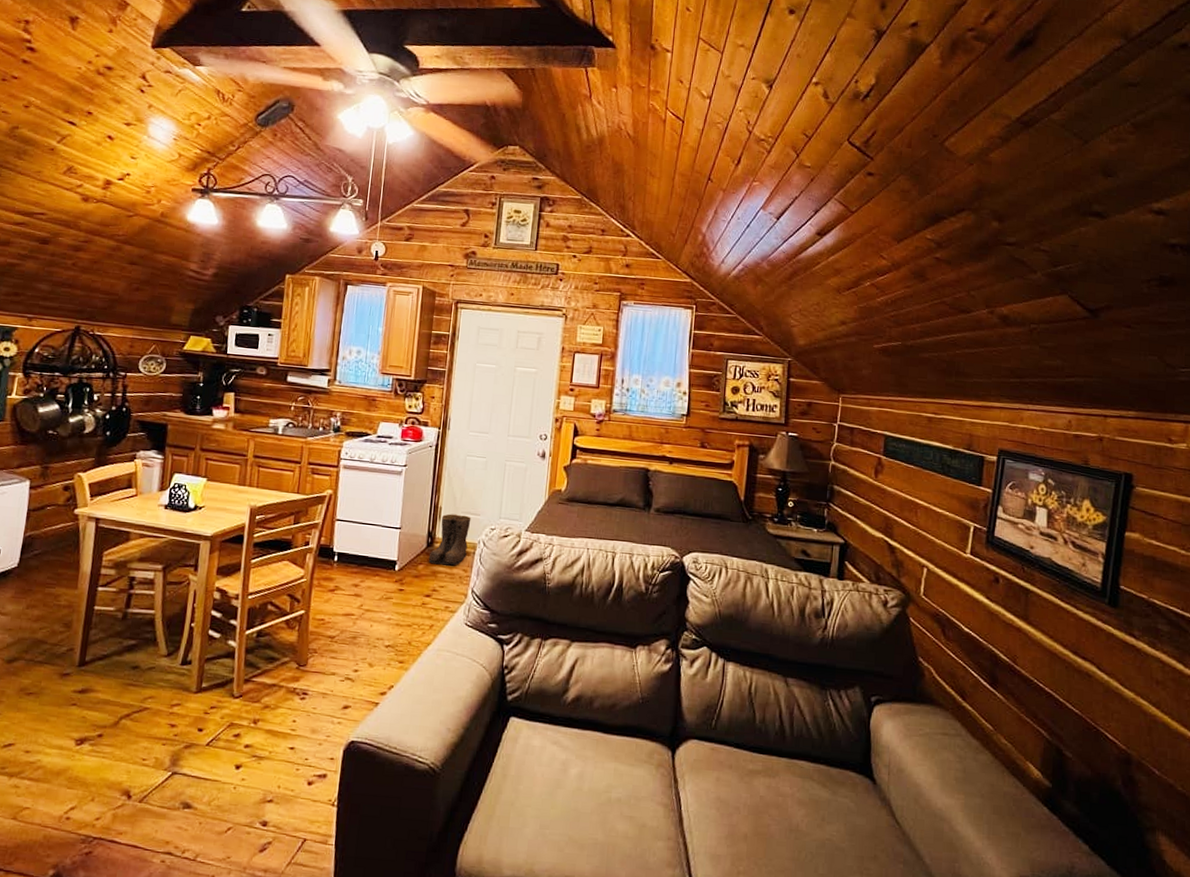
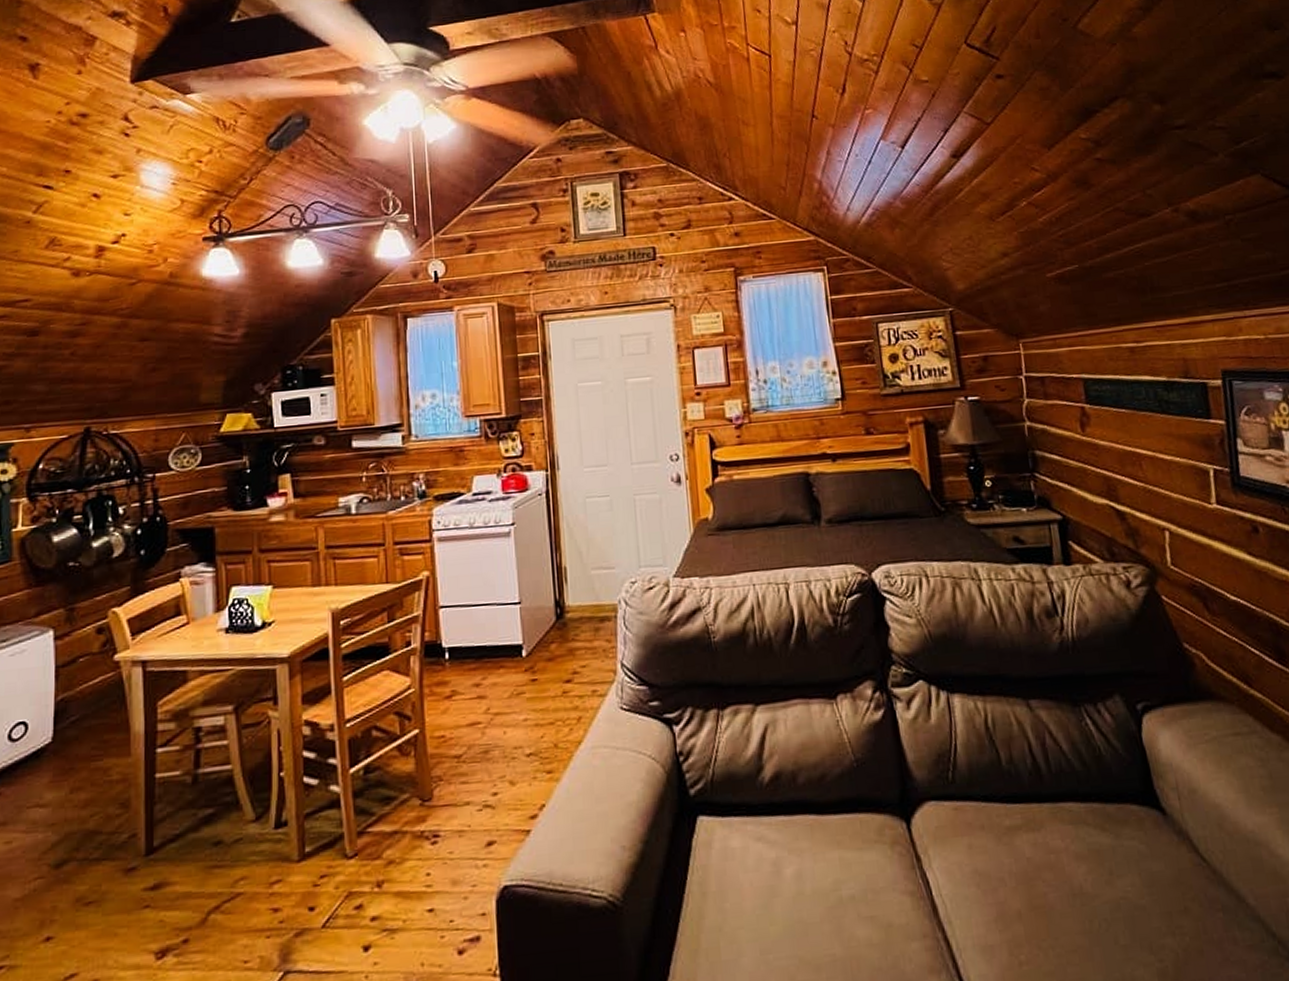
boots: present [428,514,471,566] -> none [560,571,607,640]

